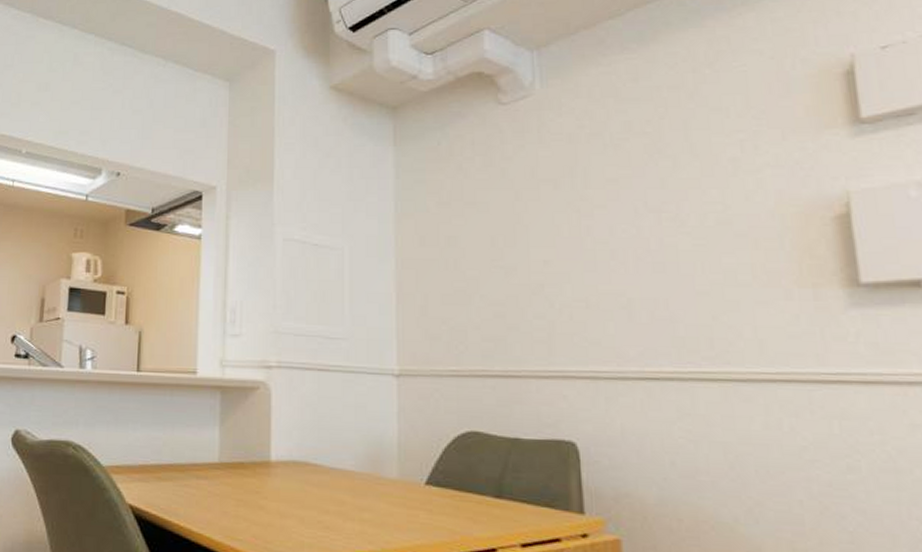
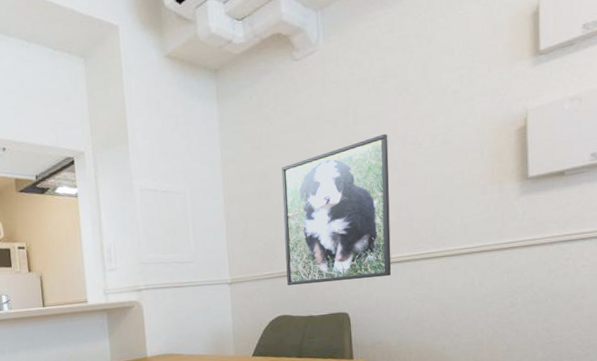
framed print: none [478,203,645,398] -> present [281,133,392,285]

